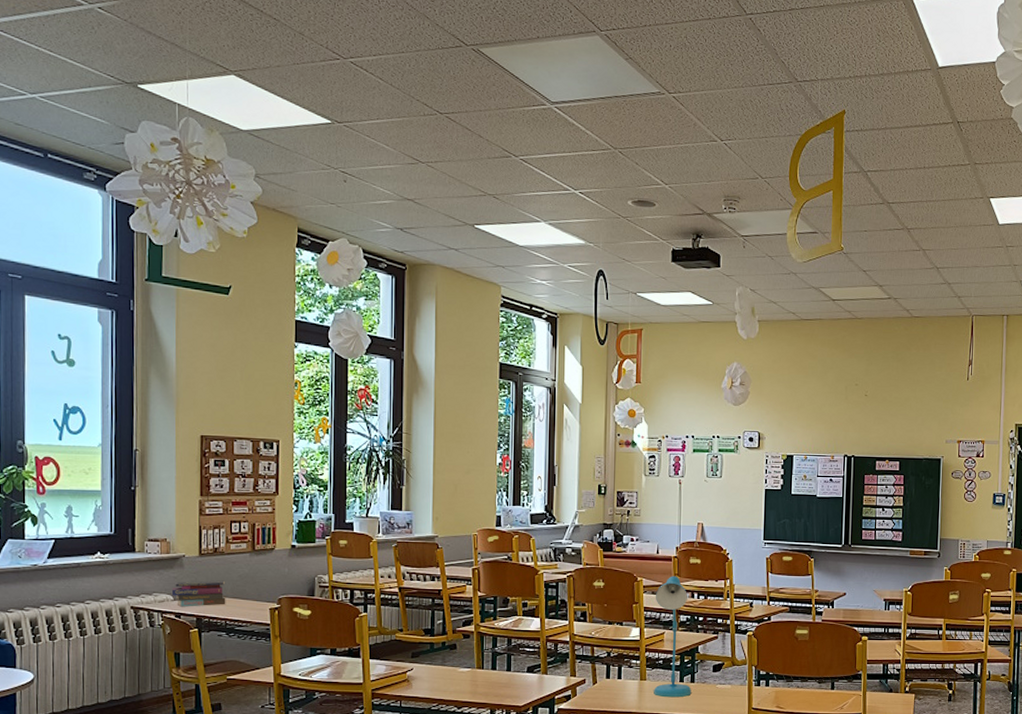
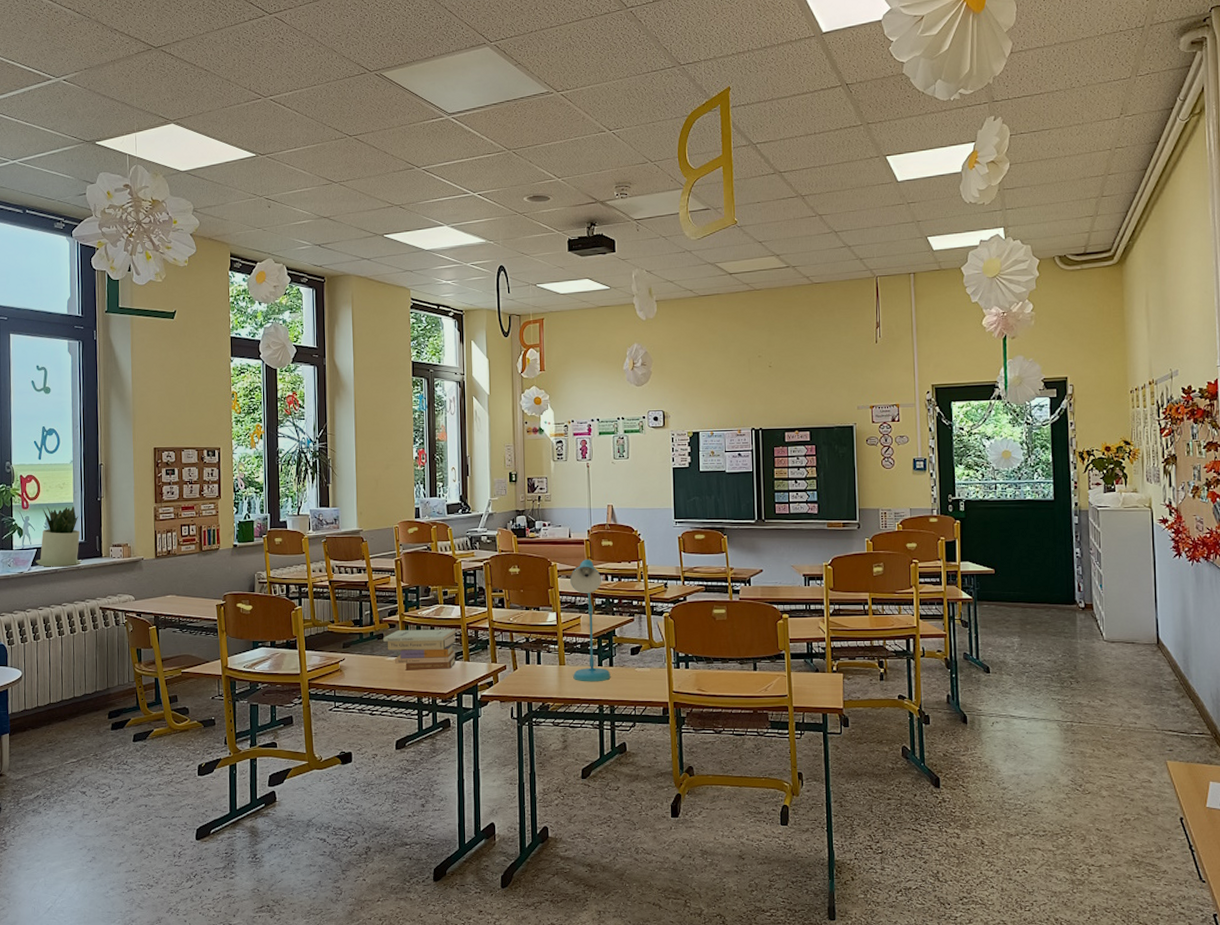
planter: none [52,492,110,562] -> present [35,506,82,568]
books: present [171,580,226,607] -> none [133,580,179,606]
books: none [456,641,535,682] -> present [383,629,457,671]

